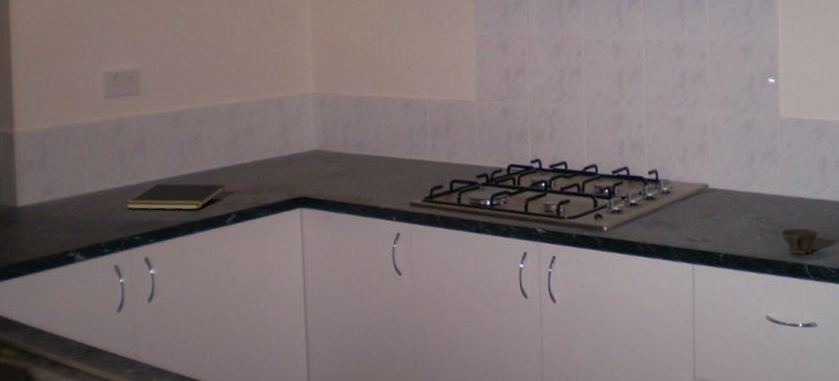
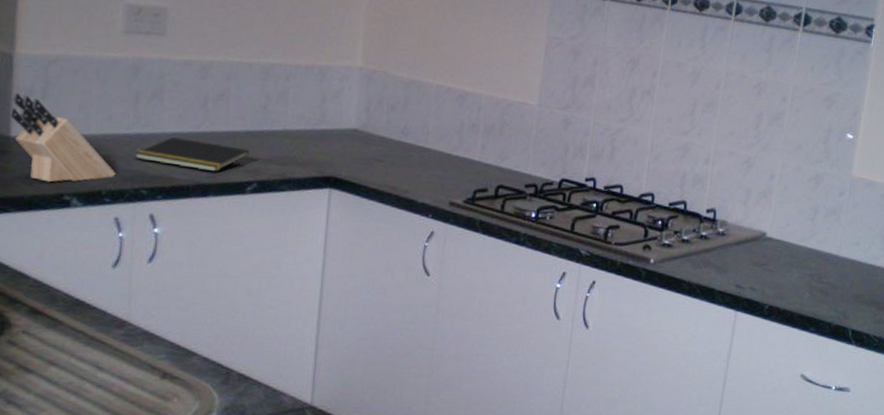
knife block: none [14,167,112,243] -> present [9,93,116,183]
cup: present [780,227,819,255] -> none [830,290,869,319]

